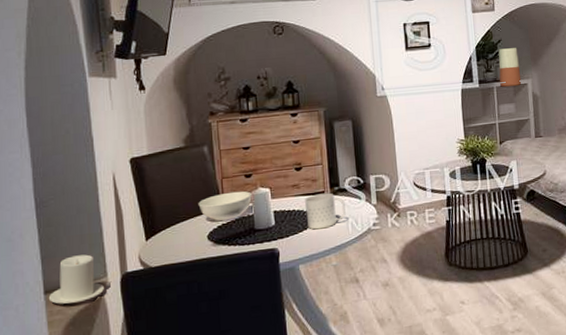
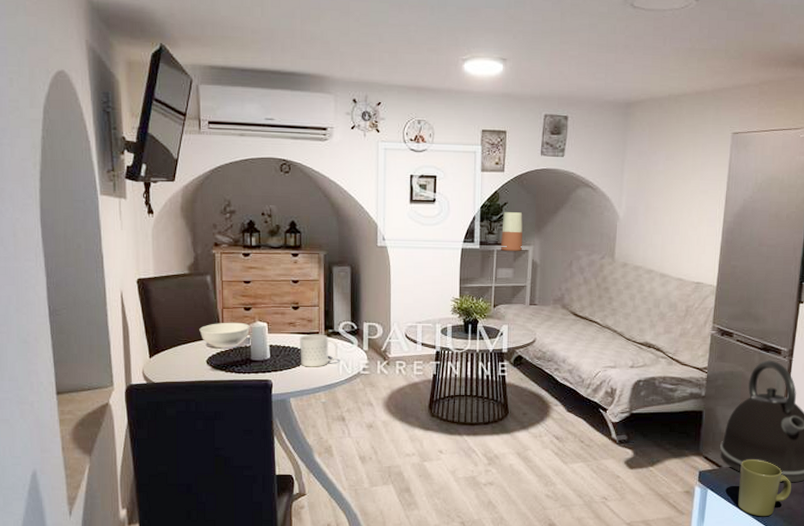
candle: present [48,254,105,304] -> none [60,363,111,407]

